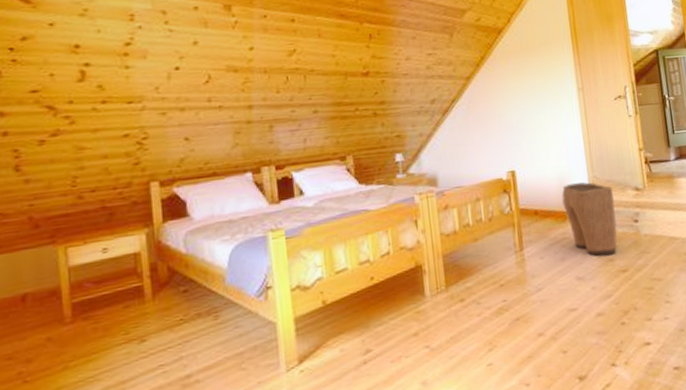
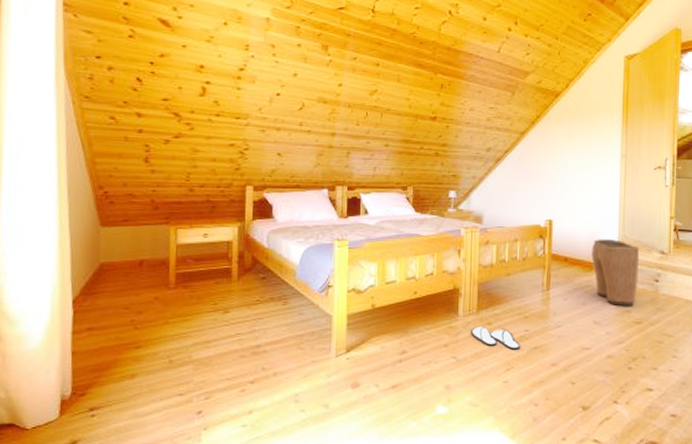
slippers: none [442,304,501,326] -> present [471,326,520,350]

